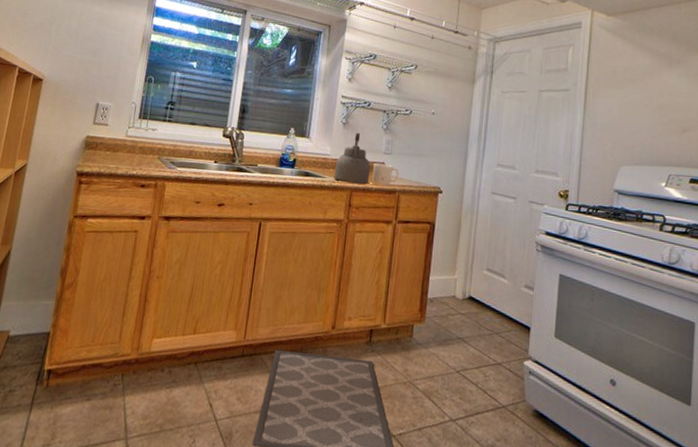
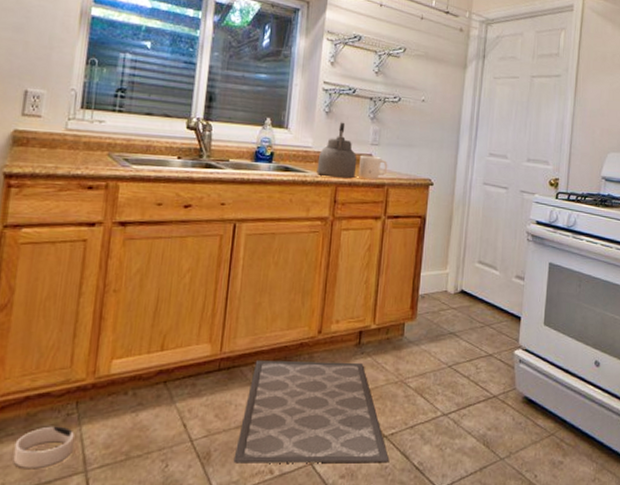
pet bowl: none [69,394,119,432] -> present [13,426,75,470]

